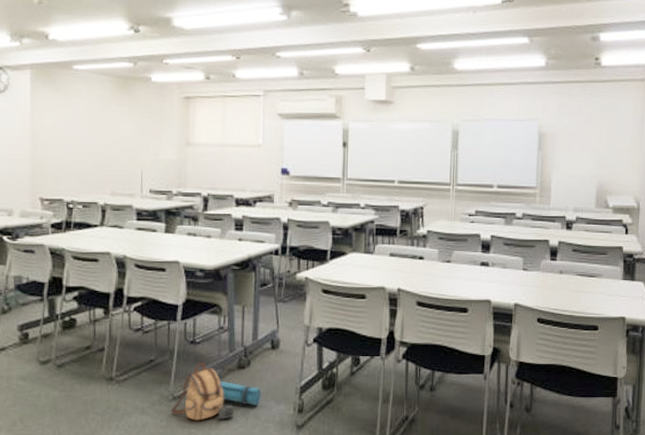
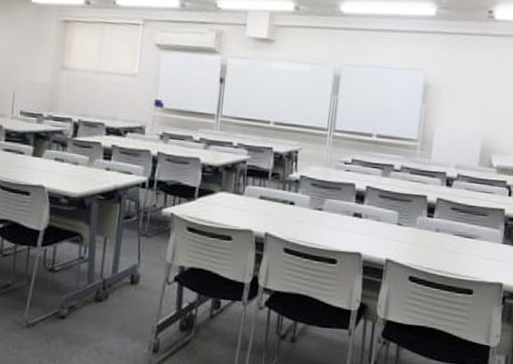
backpack: present [171,363,262,421] -> none [24,291,118,352]

